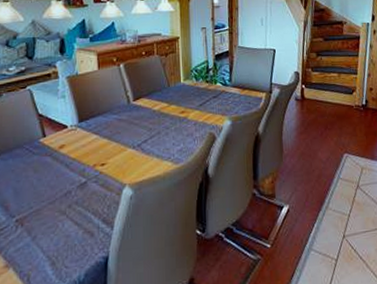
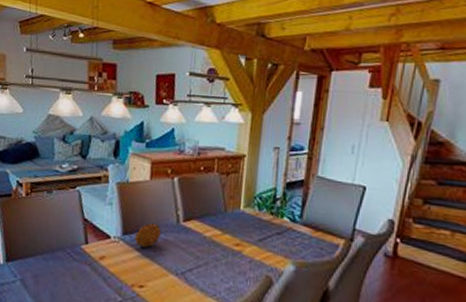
fruit: none [90,106,115,130] -> present [134,222,162,248]

